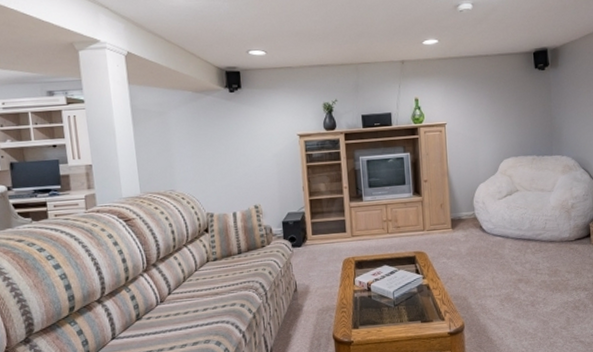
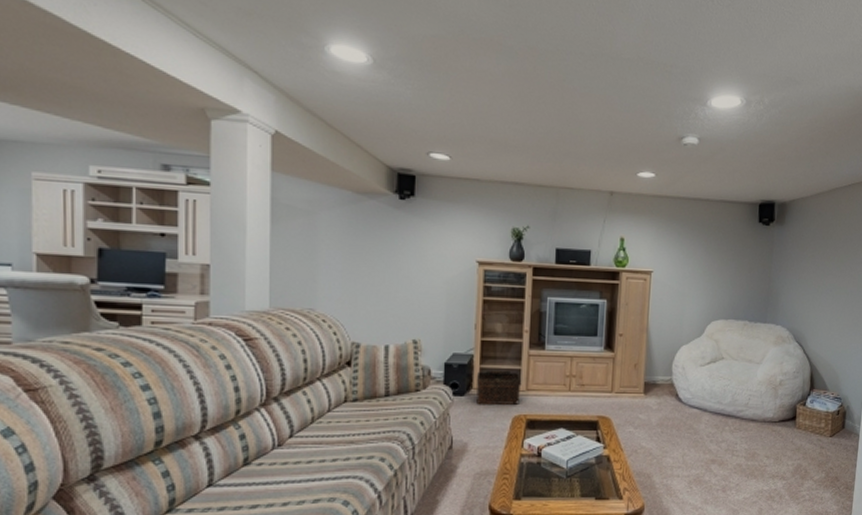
basket: none [309,221,347,253] -> present [476,370,522,406]

